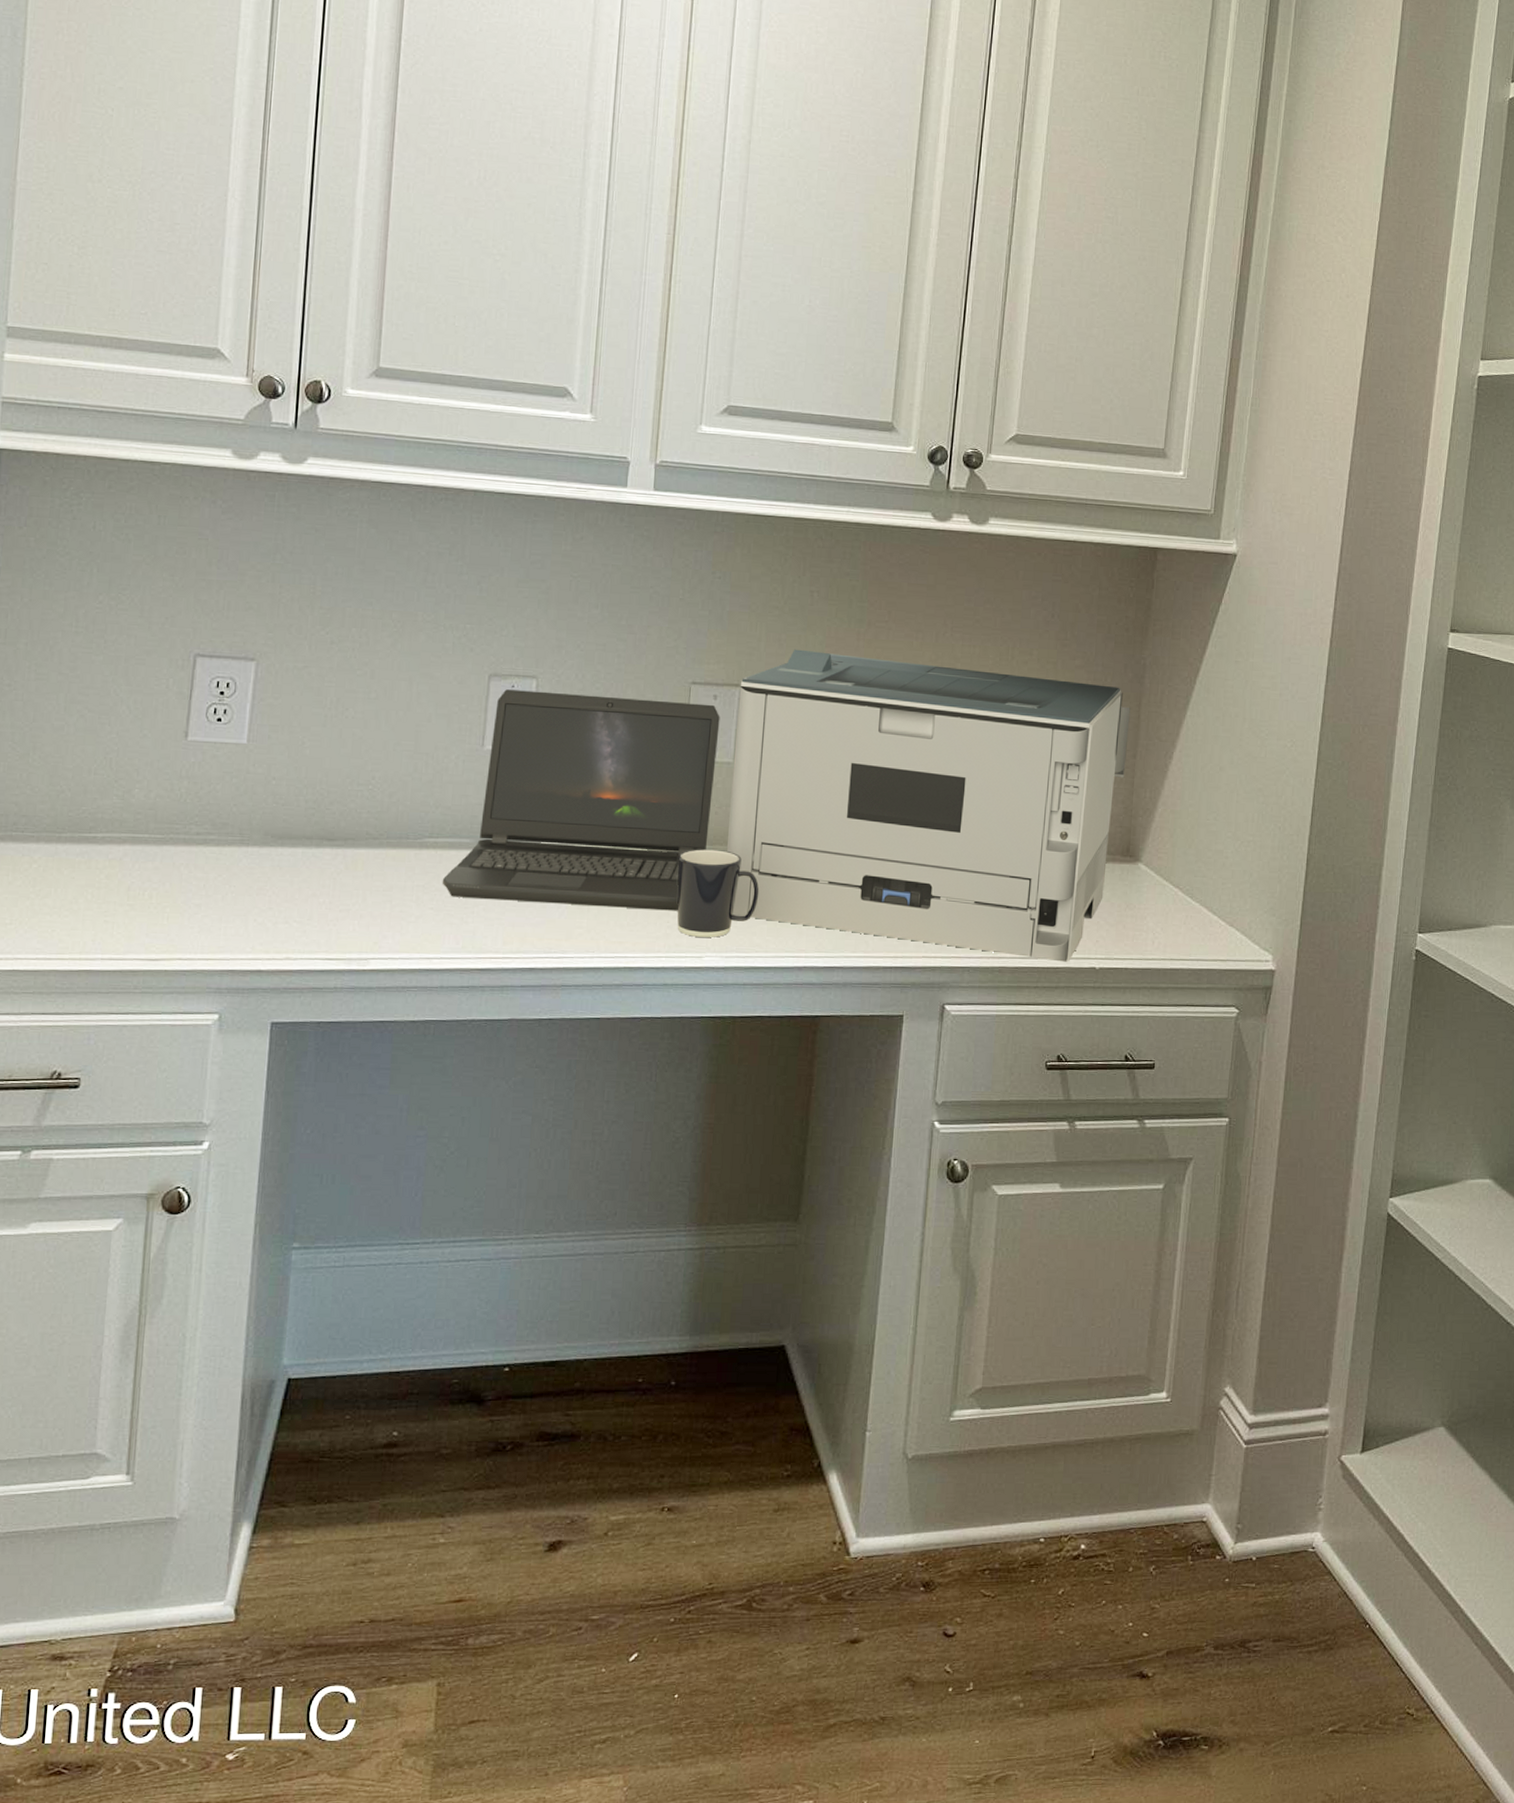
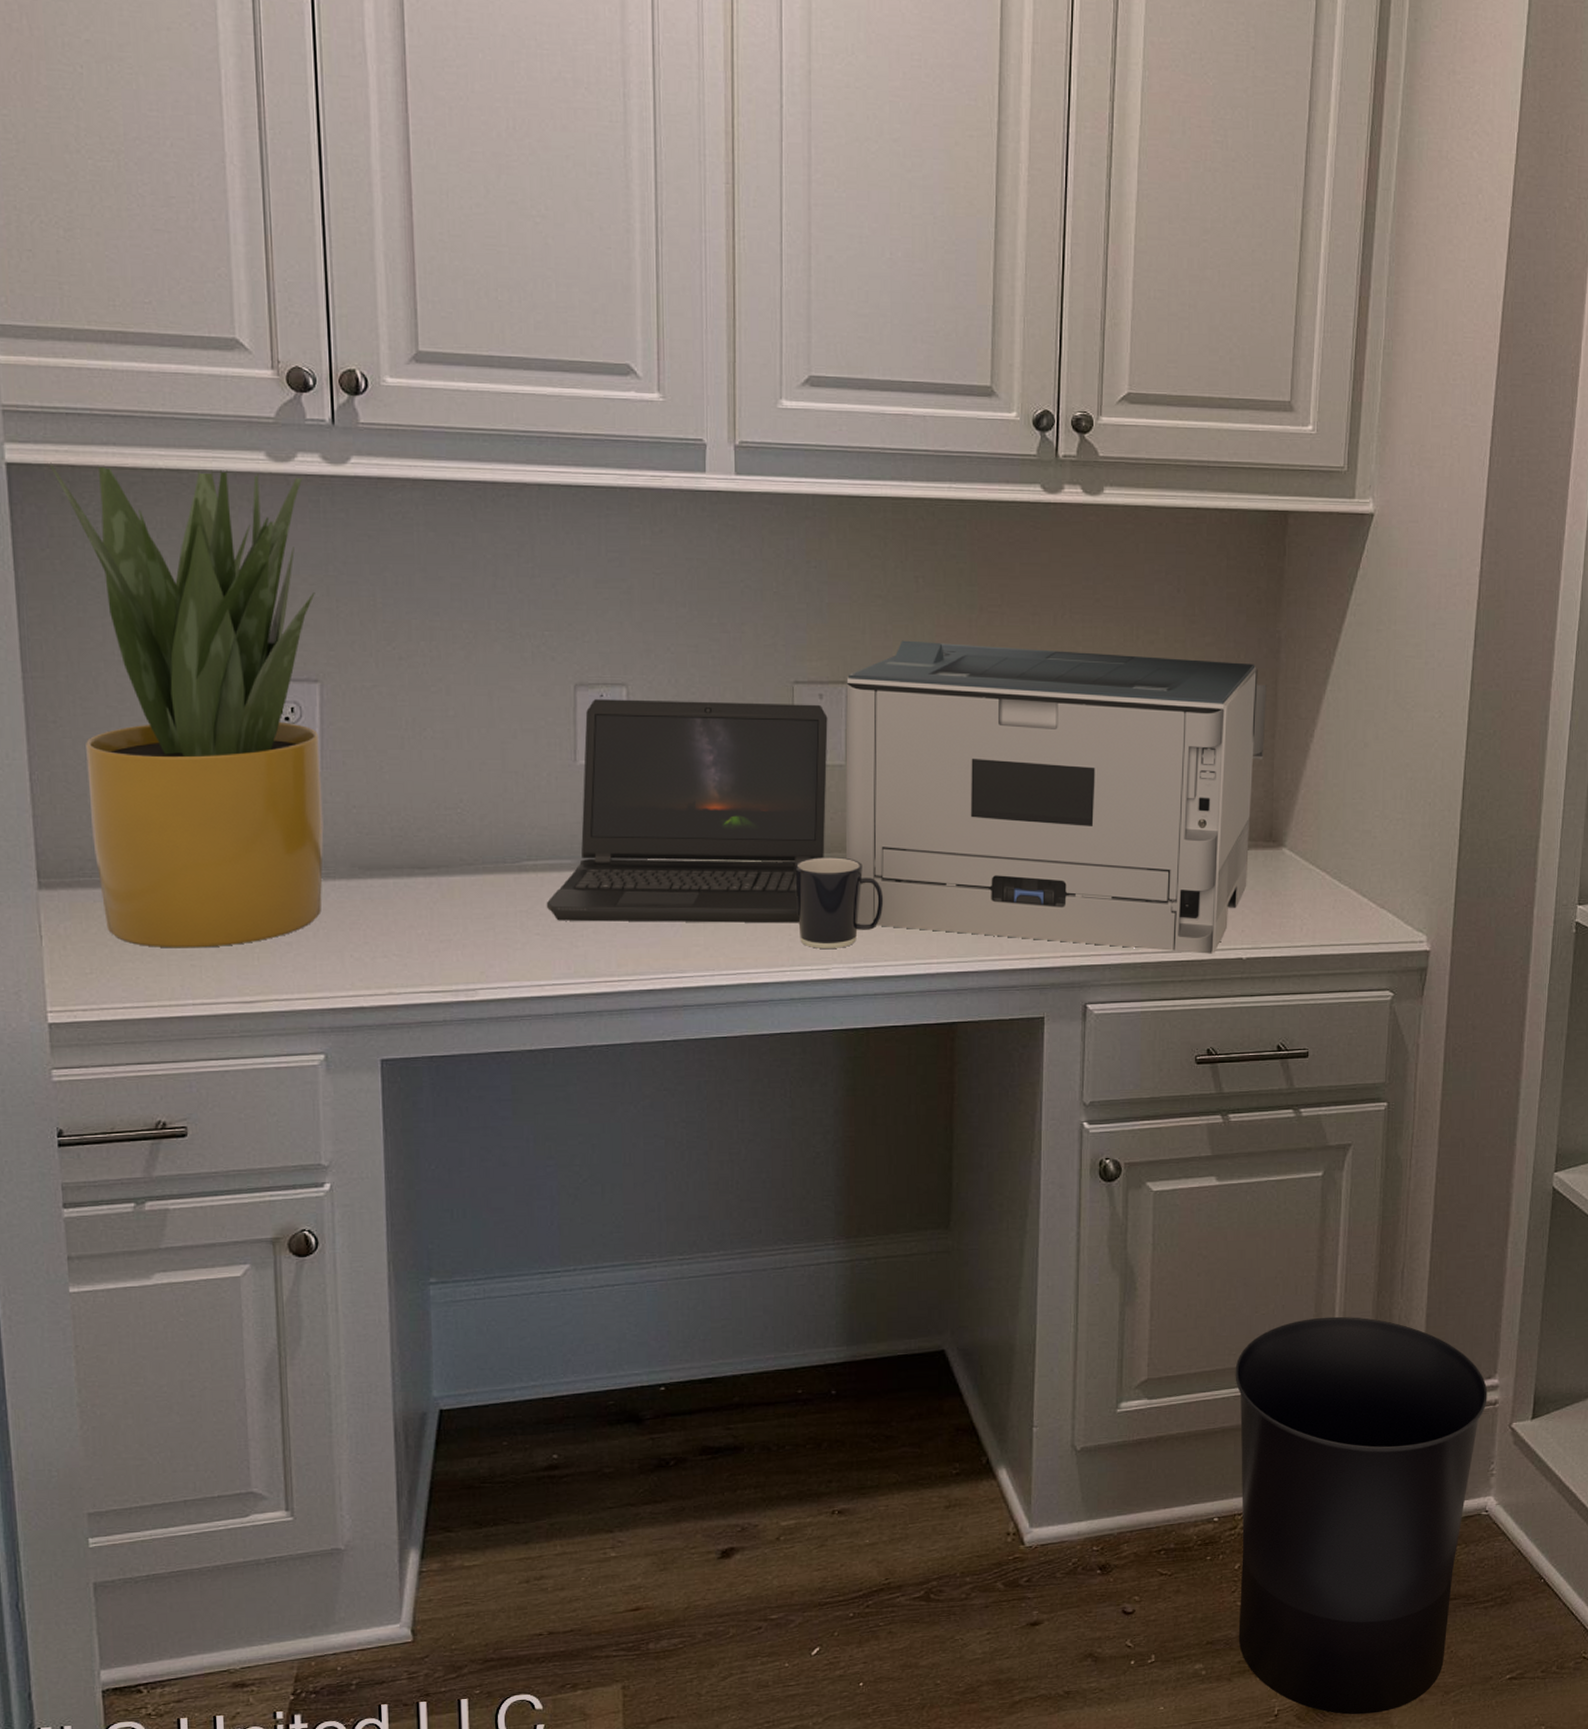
planter: none [29,449,263,905] -> present [47,462,324,948]
waste bin: none [1058,1333,1318,1762] -> present [1235,1316,1488,1715]

